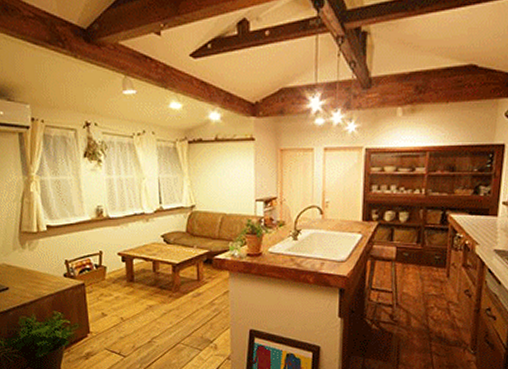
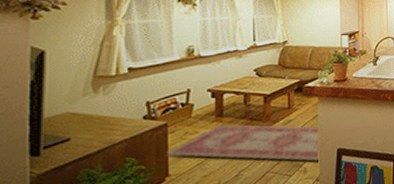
rug: none [85,290,232,340] -> present [165,124,321,162]

